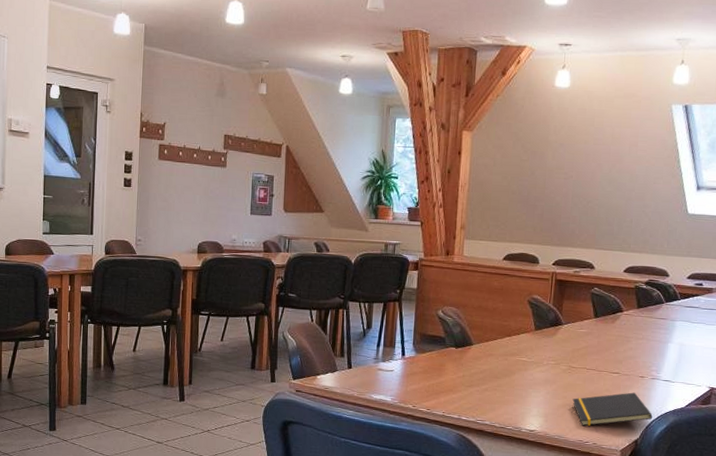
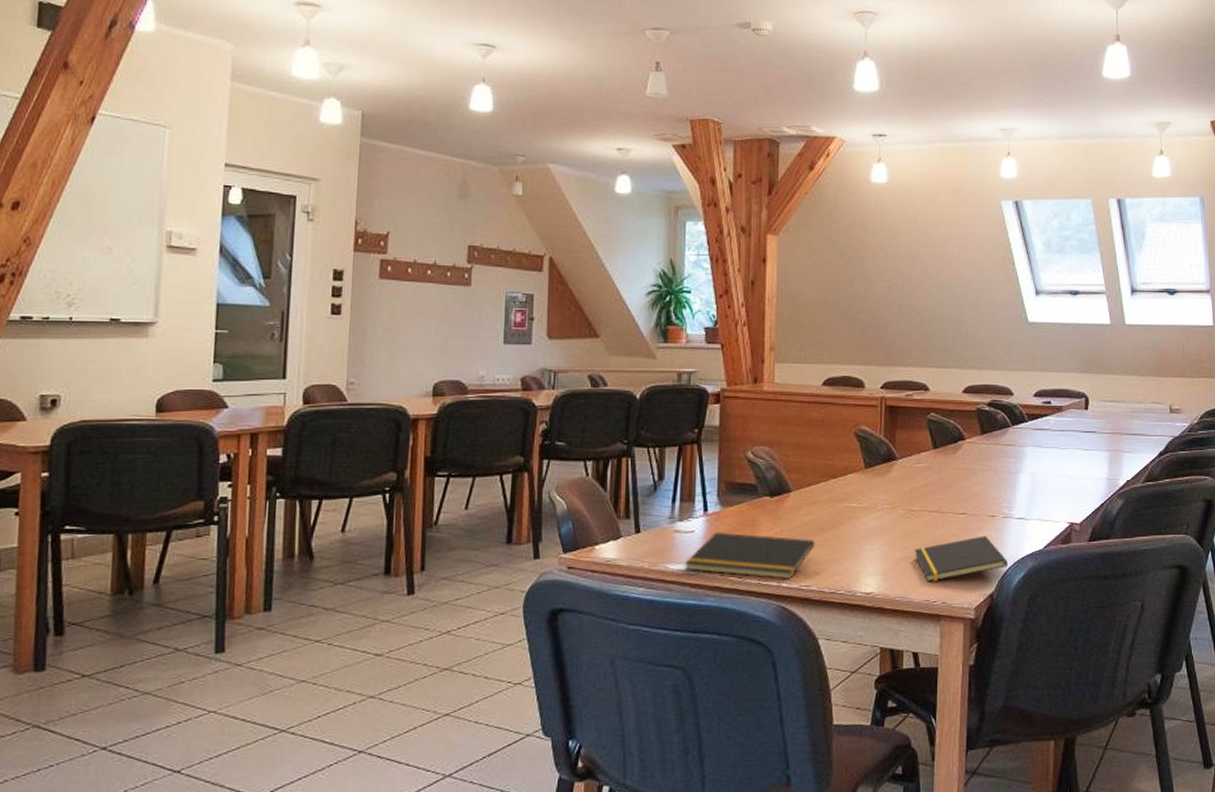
notepad: none [385,372,490,415] -> present [684,532,815,580]

